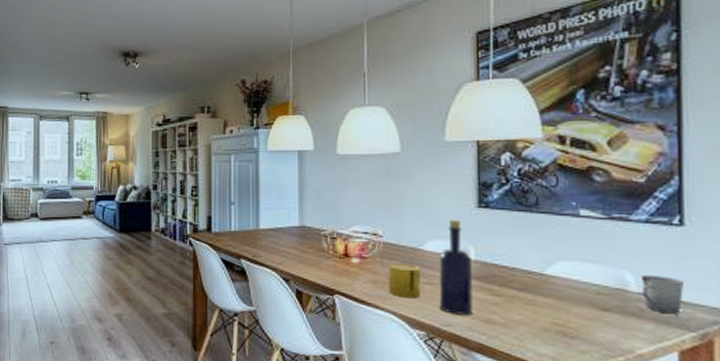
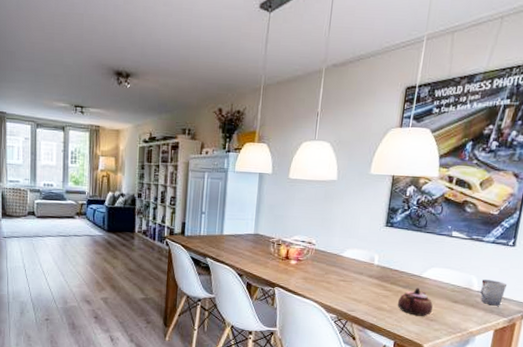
cup: present [388,263,420,299] -> none [314,265,339,291]
bottle: present [438,218,472,315] -> none [348,234,375,304]
teapot: none [514,290,570,332] -> present [397,287,433,316]

